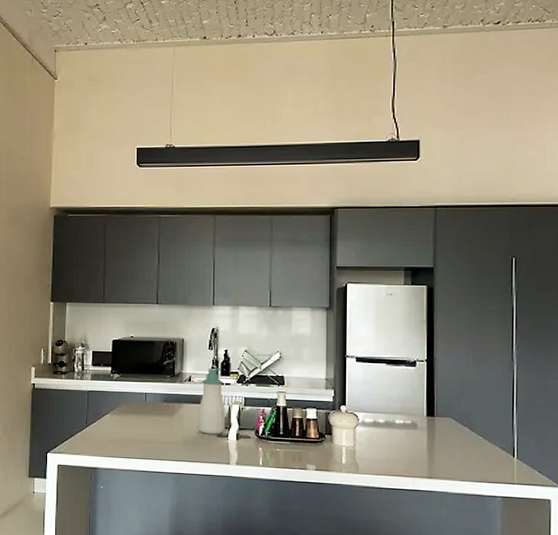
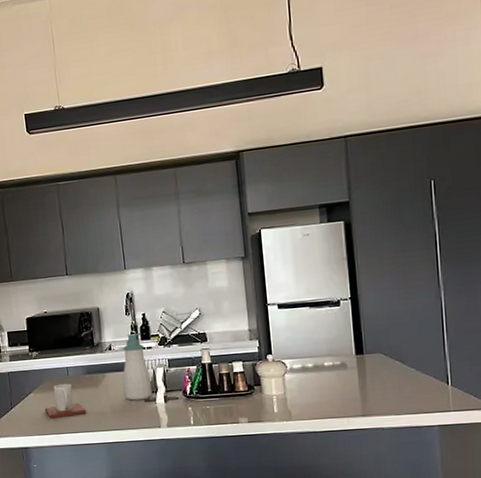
mug: none [118,408,160,443] -> present [44,383,87,419]

